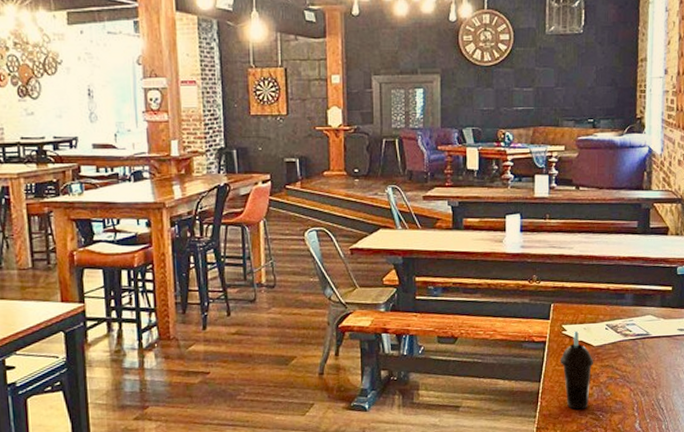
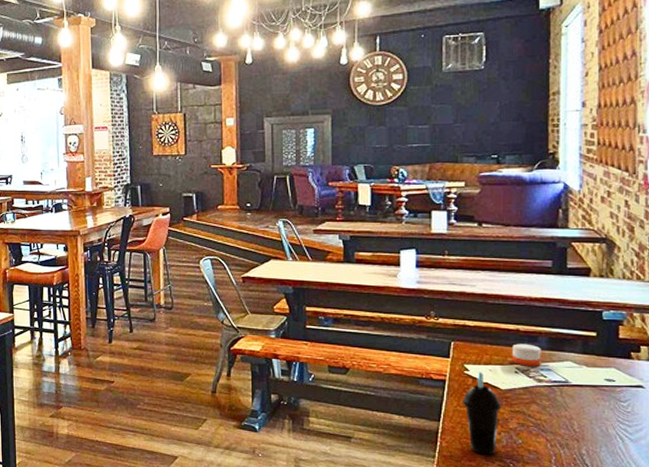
candle: none [603,301,627,323] -> present [512,343,541,366]

